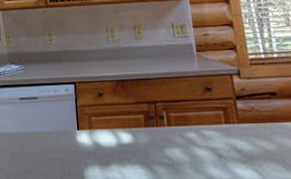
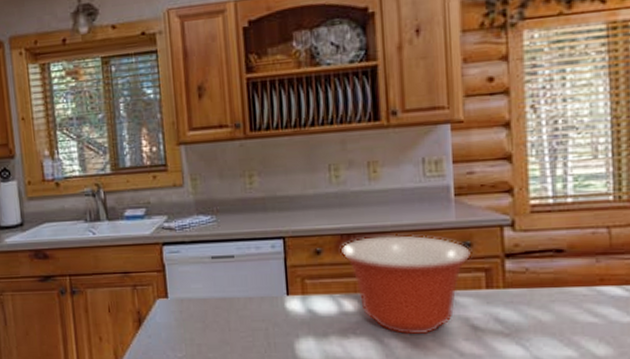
mixing bowl: none [117,81,212,163] -> present [340,235,472,335]

